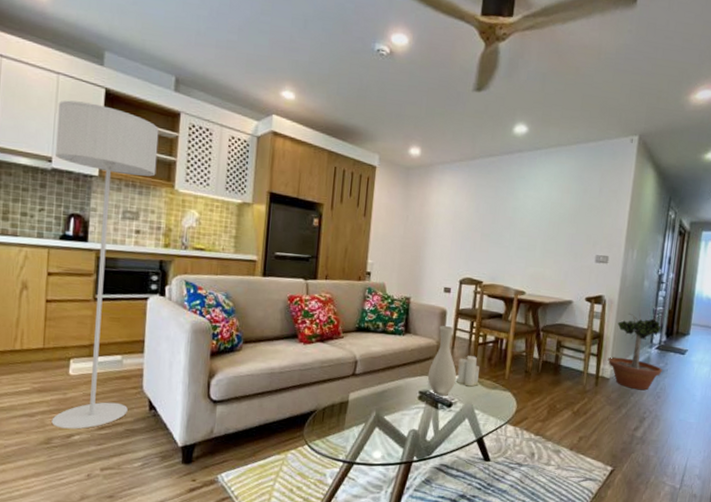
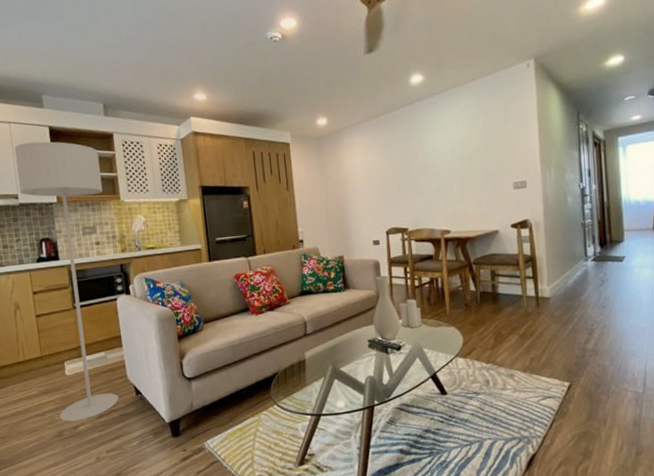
potted tree: present [608,310,662,391] -> none [545,226,603,304]

